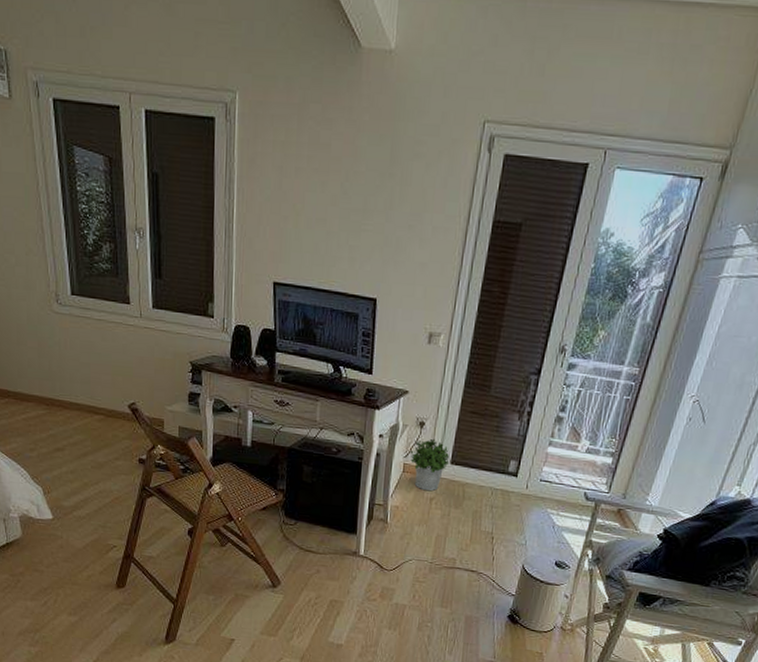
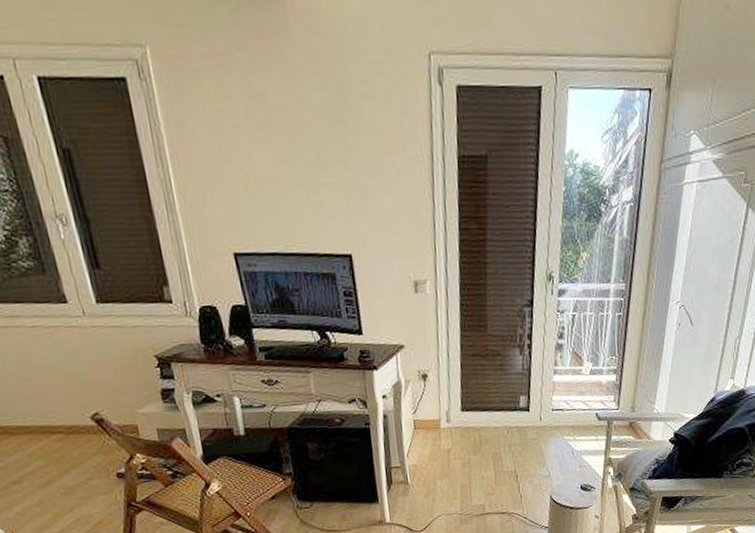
potted plant: present [410,438,450,492] -> none [417,388,460,444]

